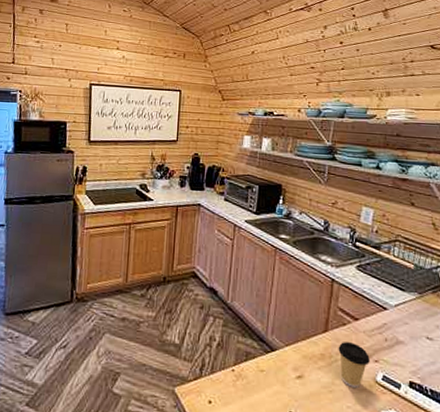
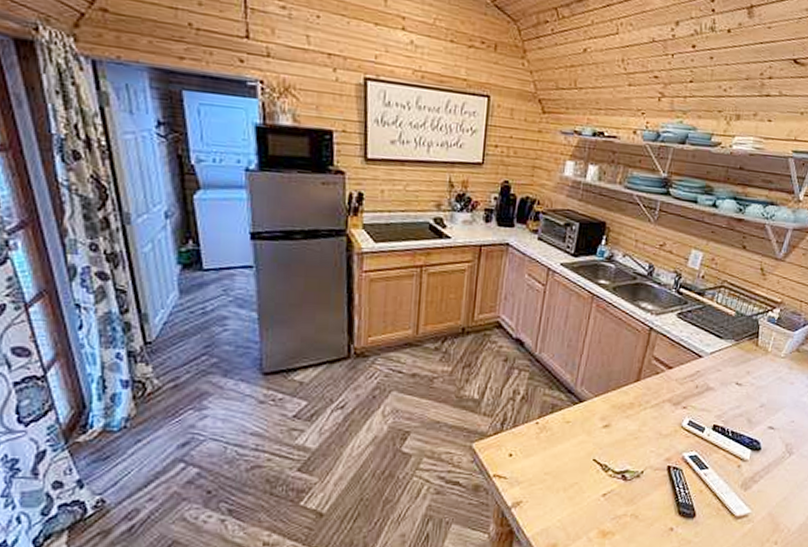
coffee cup: present [338,342,370,388] -> none [648,390,679,433]

